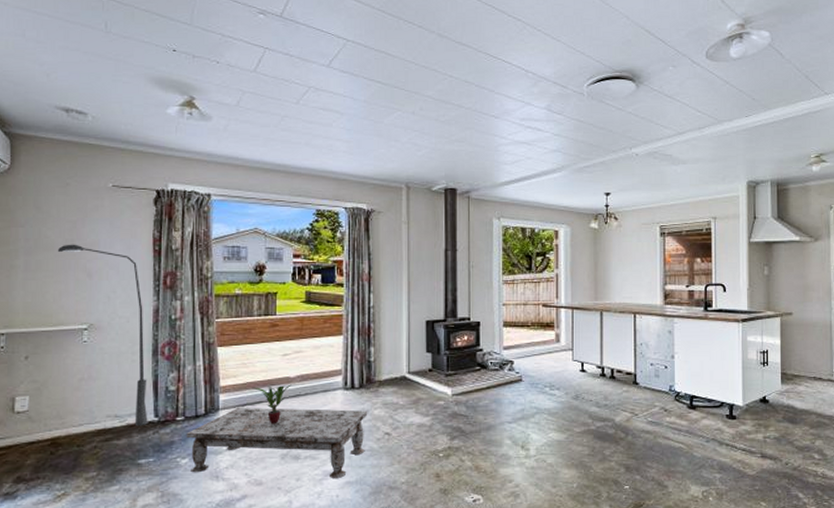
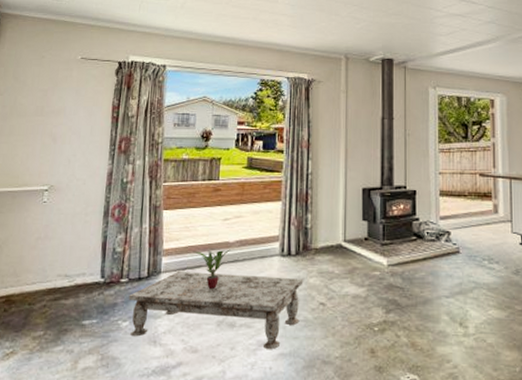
floor lamp: present [58,244,148,426] -> none [29,111,99,287]

